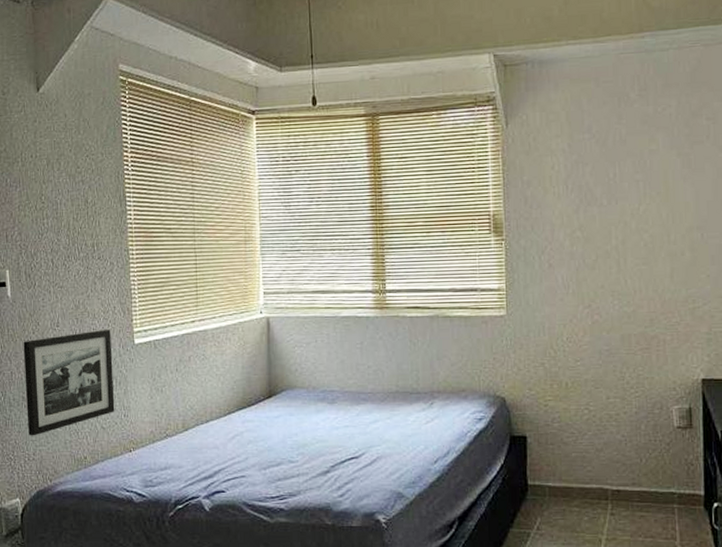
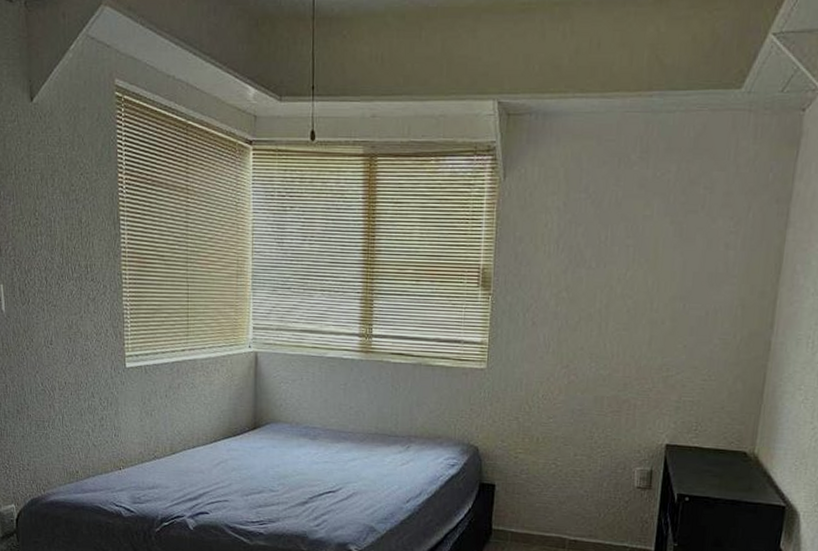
picture frame: present [23,330,115,436] -> none [17,351,106,448]

